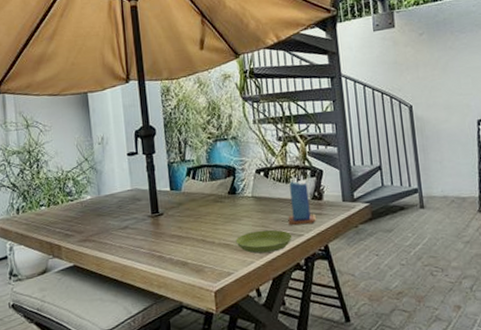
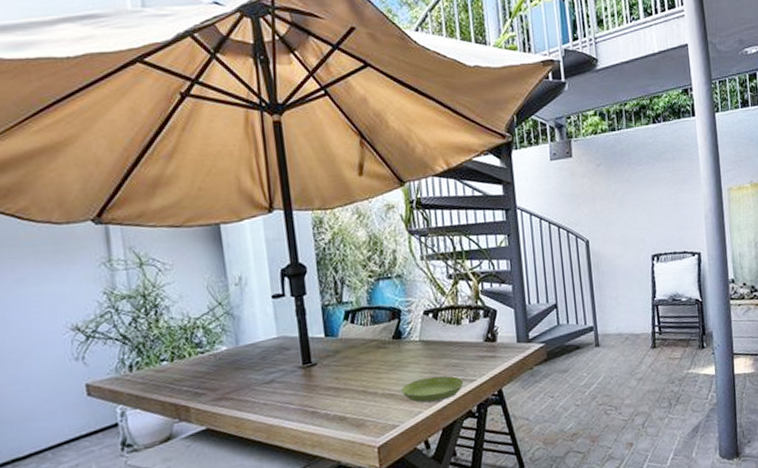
candle: present [288,175,316,226] -> none [459,316,489,370]

